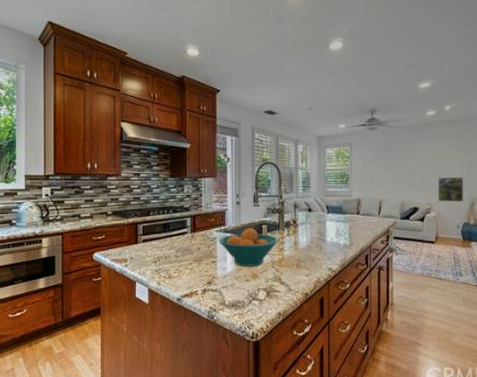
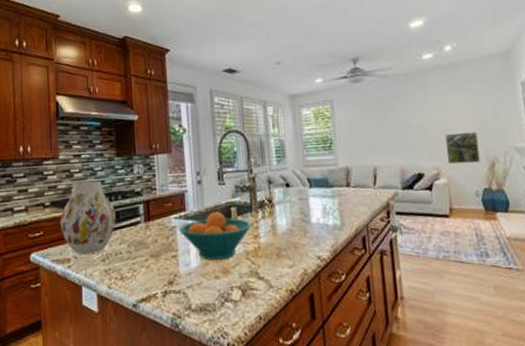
vase: none [120,196,167,257] -> present [60,180,116,255]

